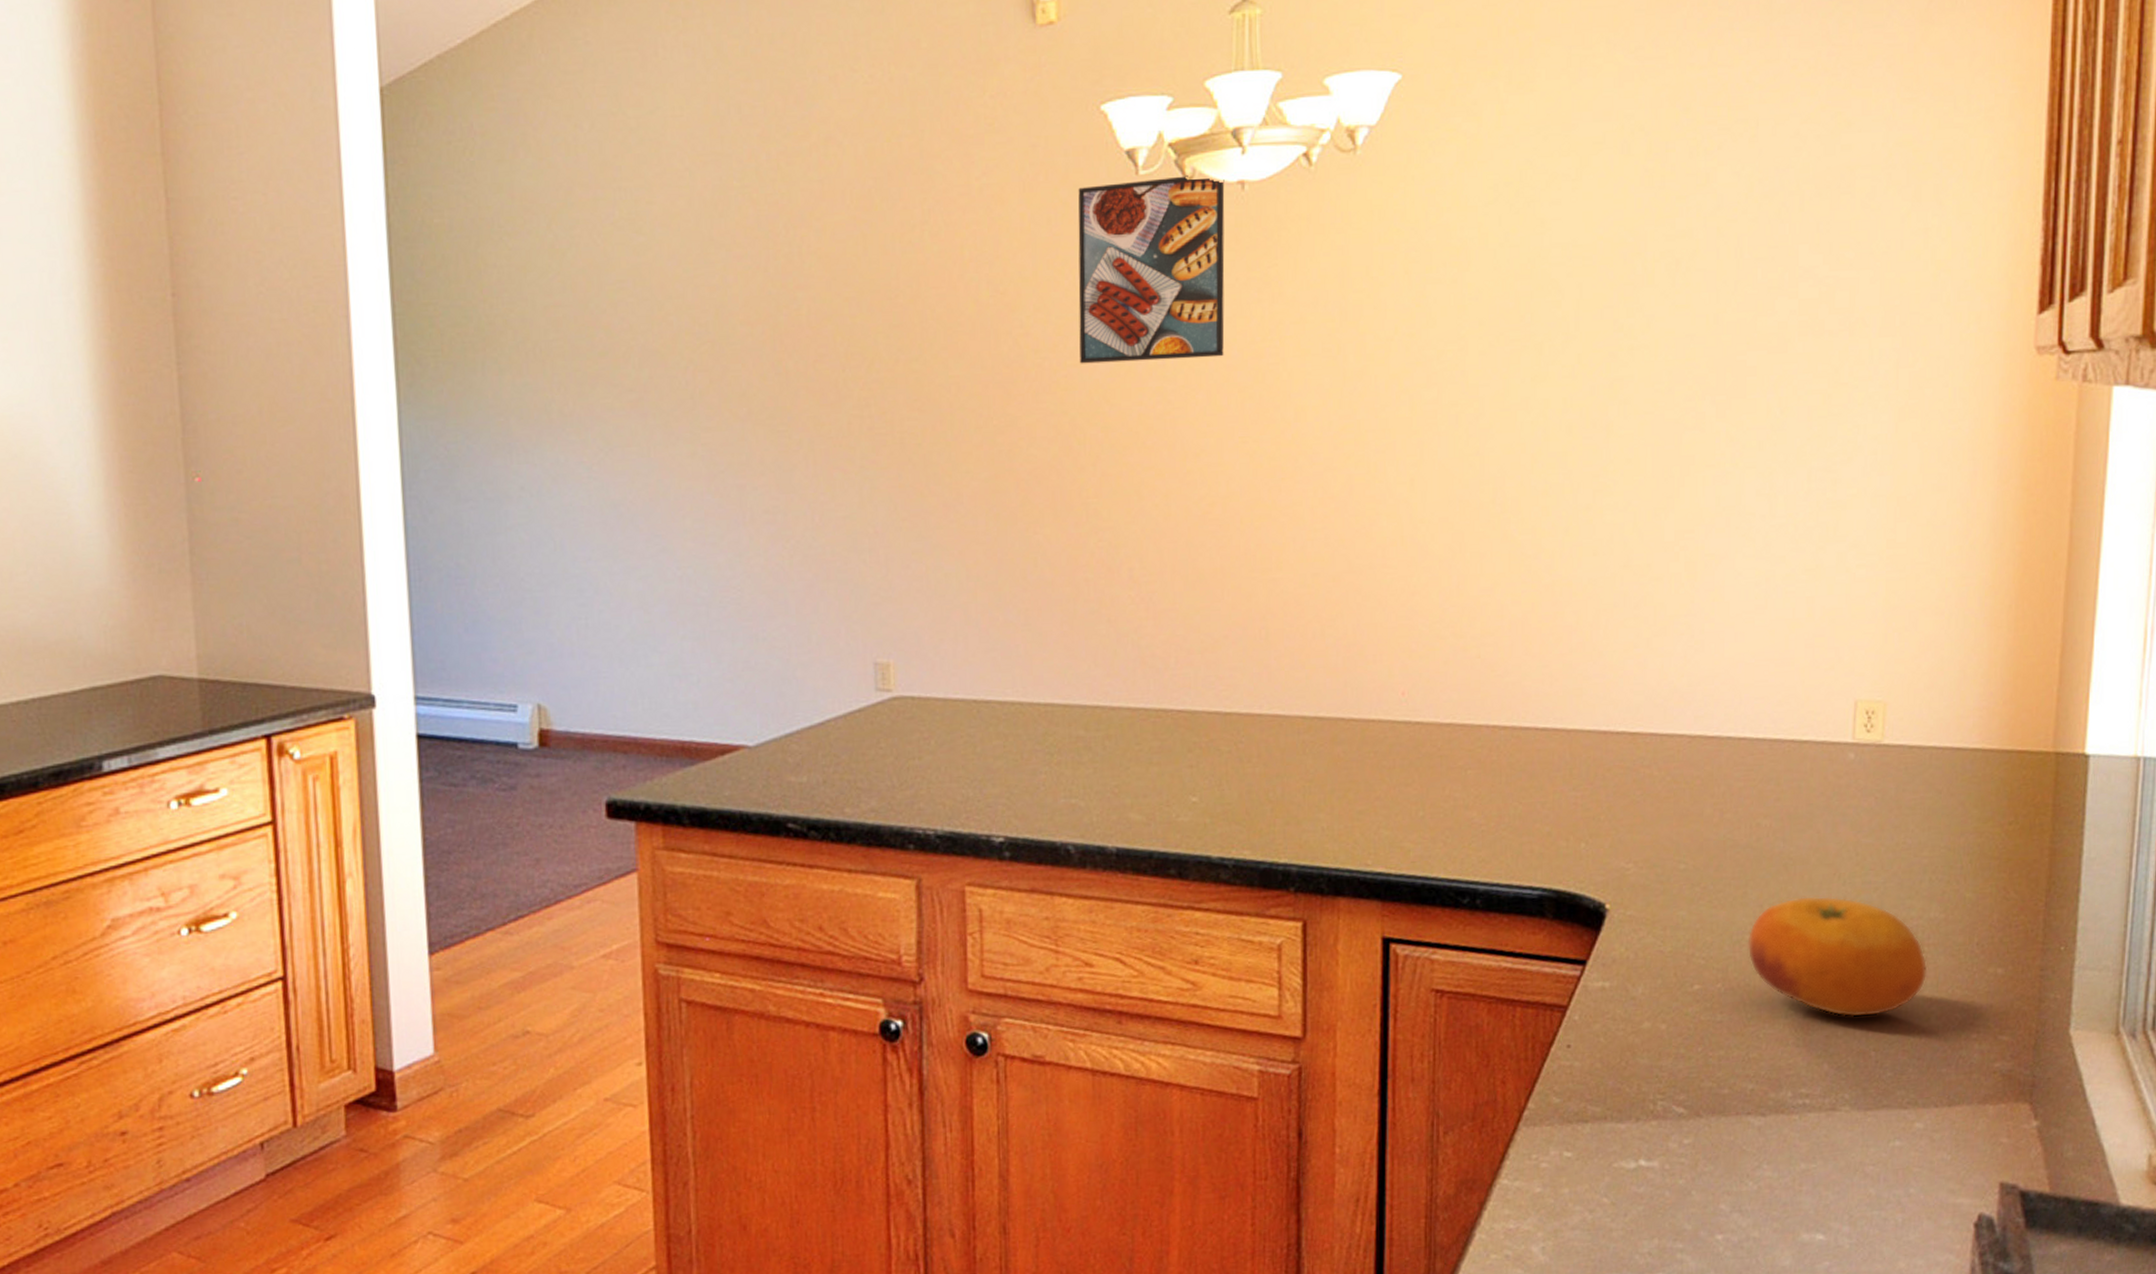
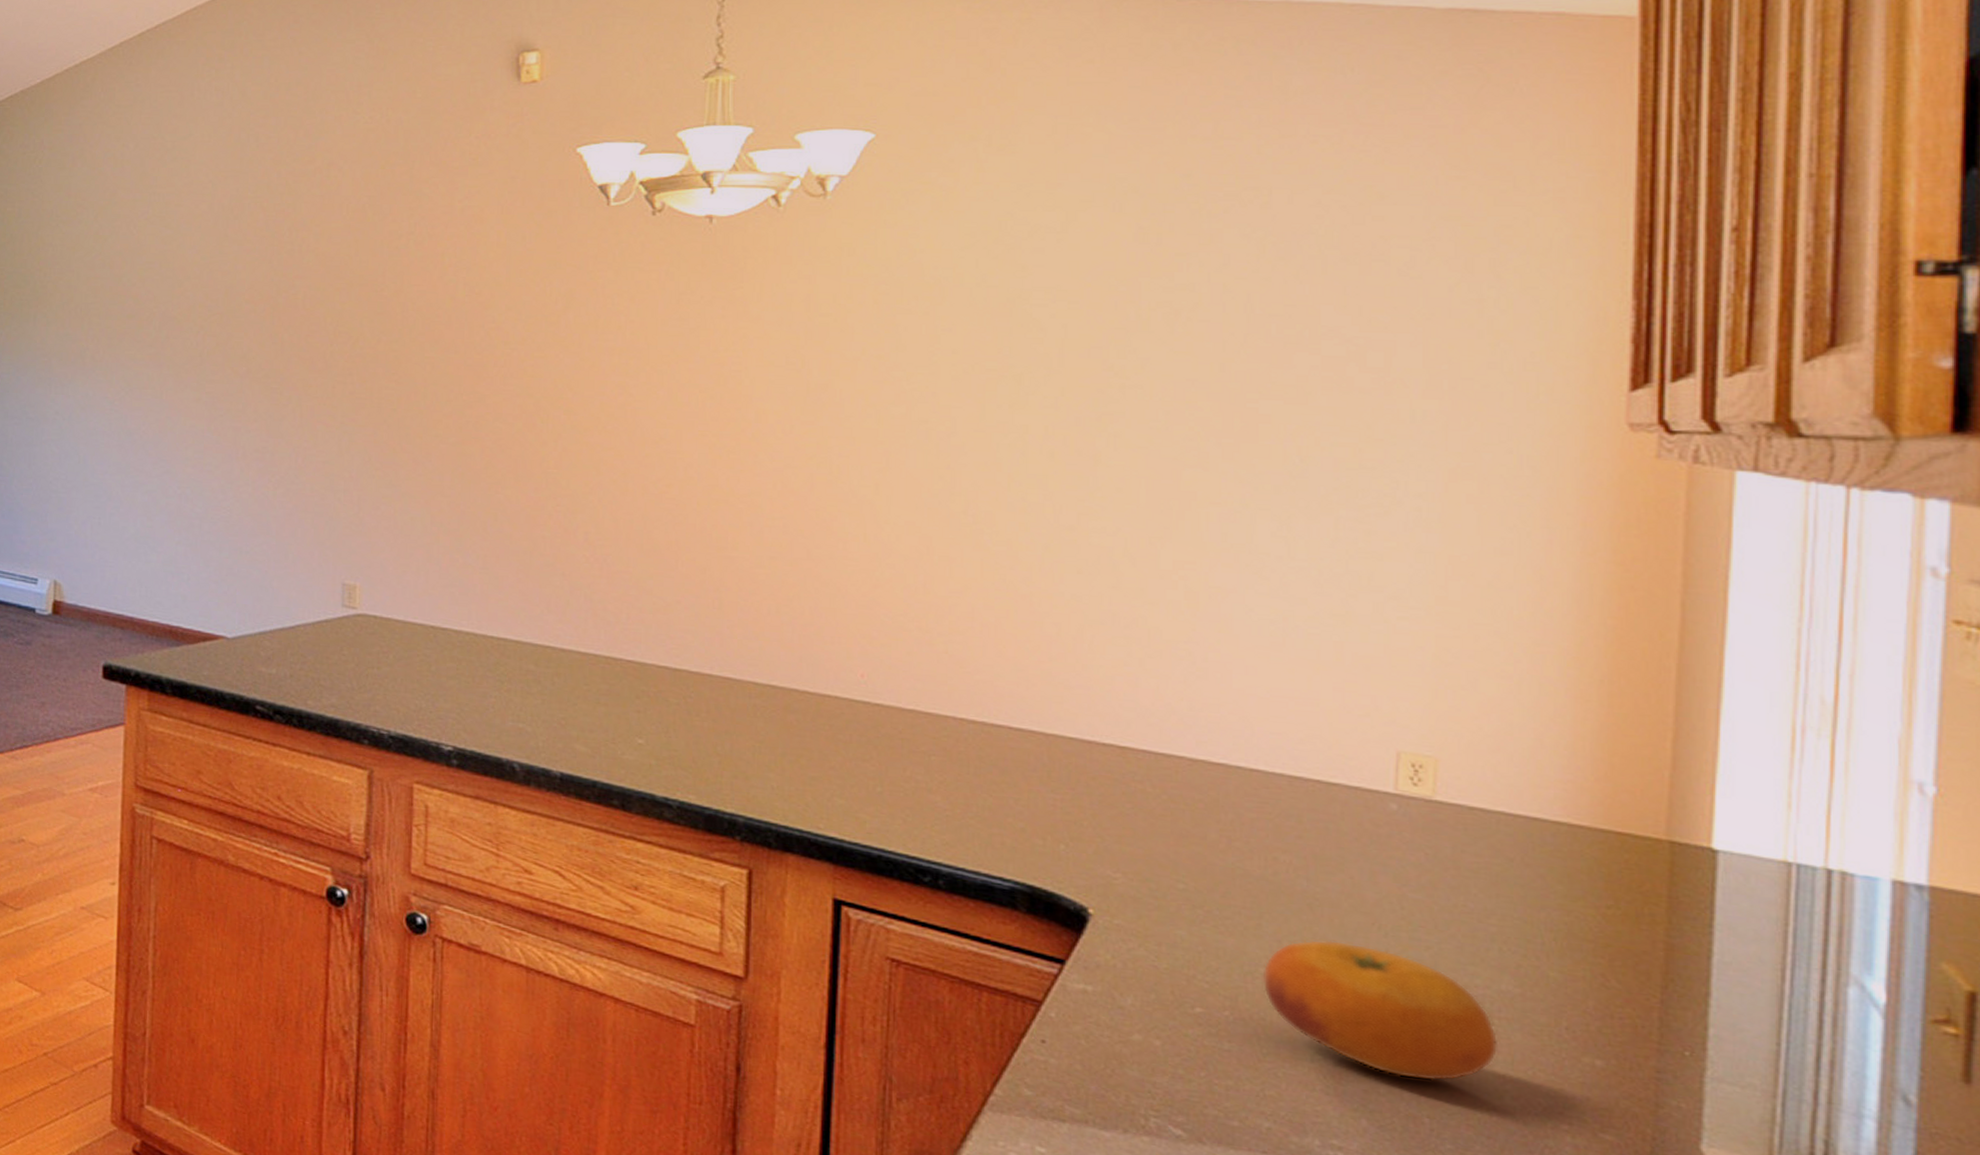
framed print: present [1078,175,1225,364] -> none [547,208,693,361]

